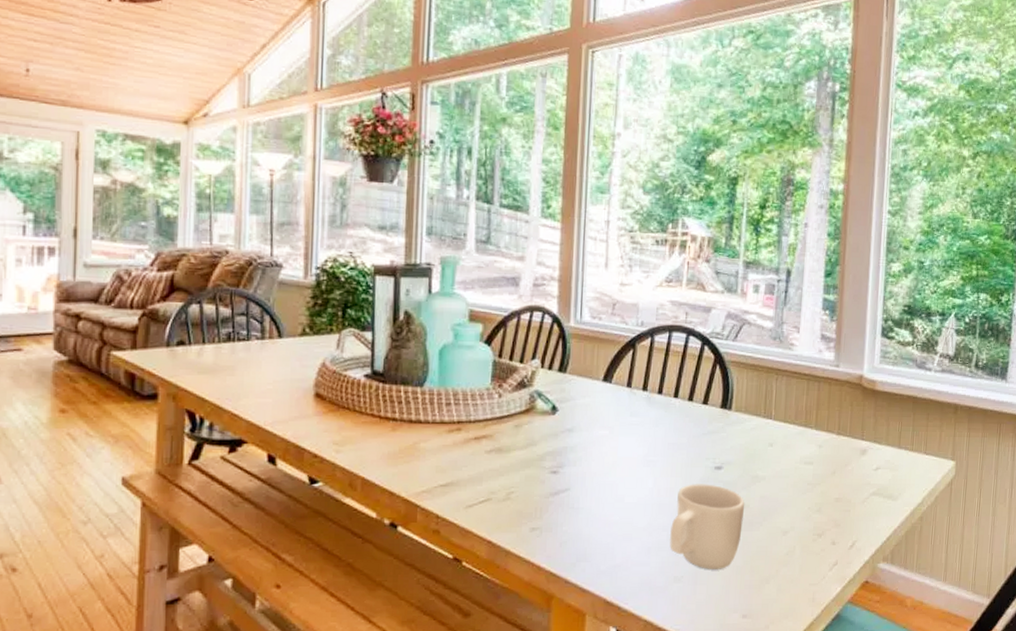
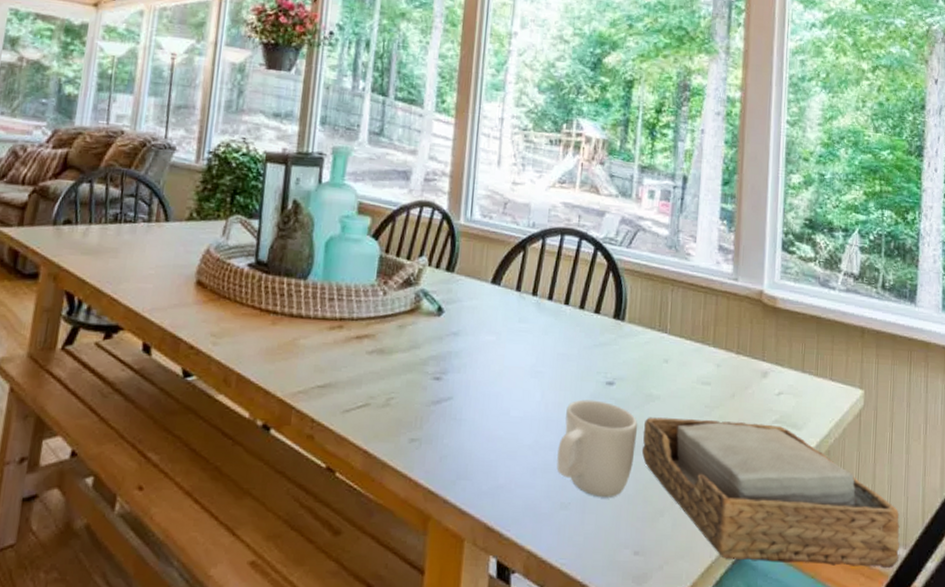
napkin holder: none [748,495,985,617] -> present [641,417,900,569]

